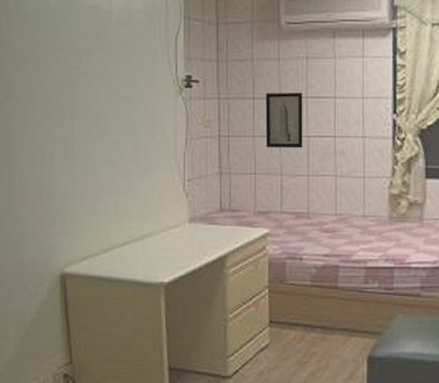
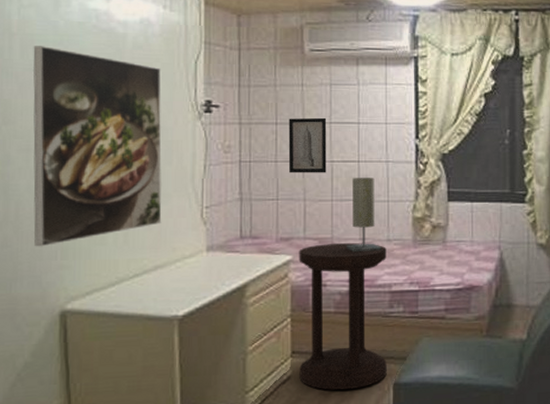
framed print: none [28,24,148,214] -> present [33,46,162,247]
side table: none [276,218,362,360] -> present [299,243,387,390]
table lamp: none [321,153,357,228] -> present [345,178,382,253]

